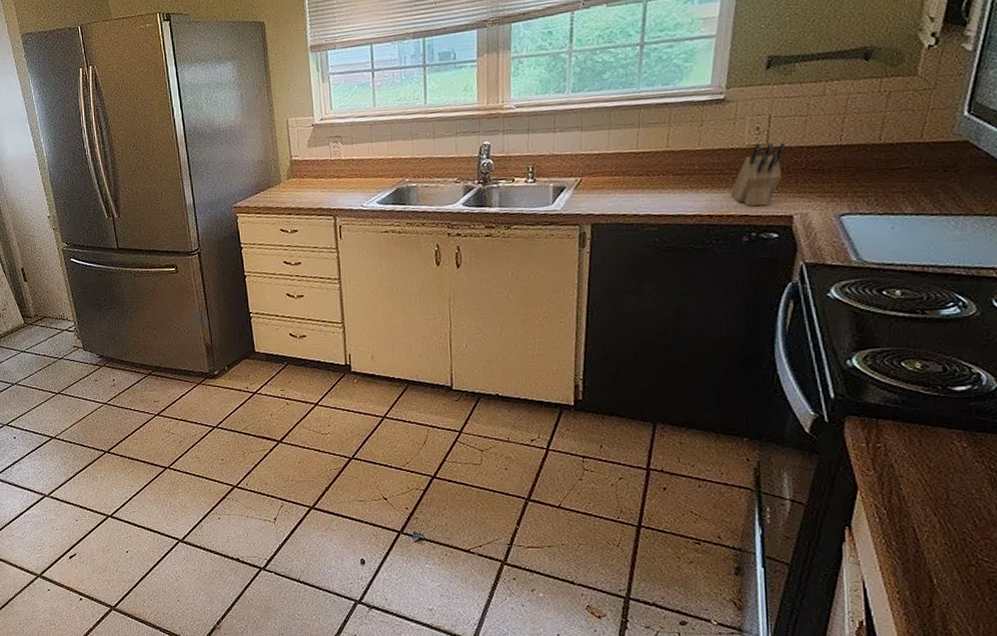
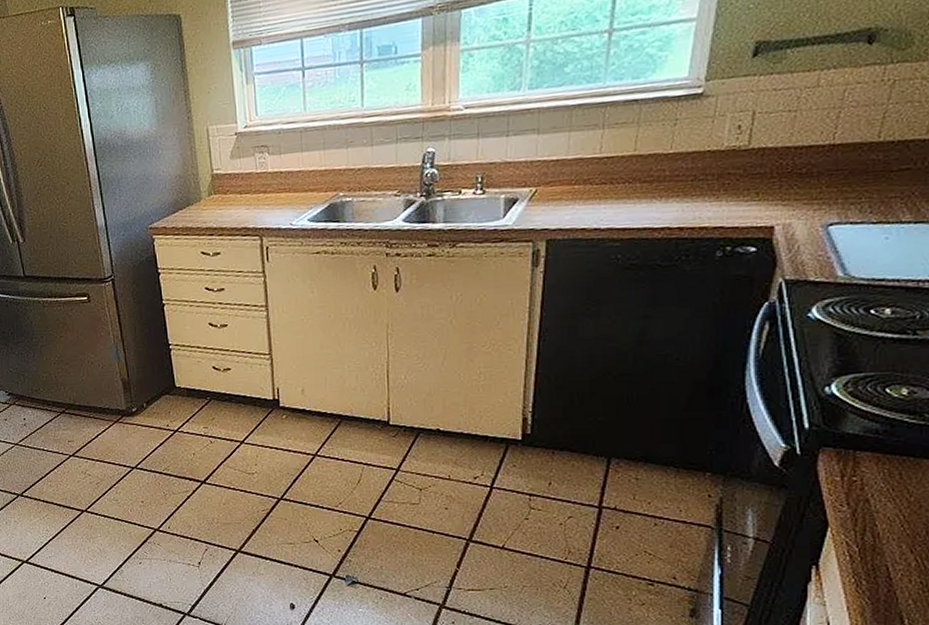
knife block: present [730,142,786,207] -> none [704,143,771,217]

